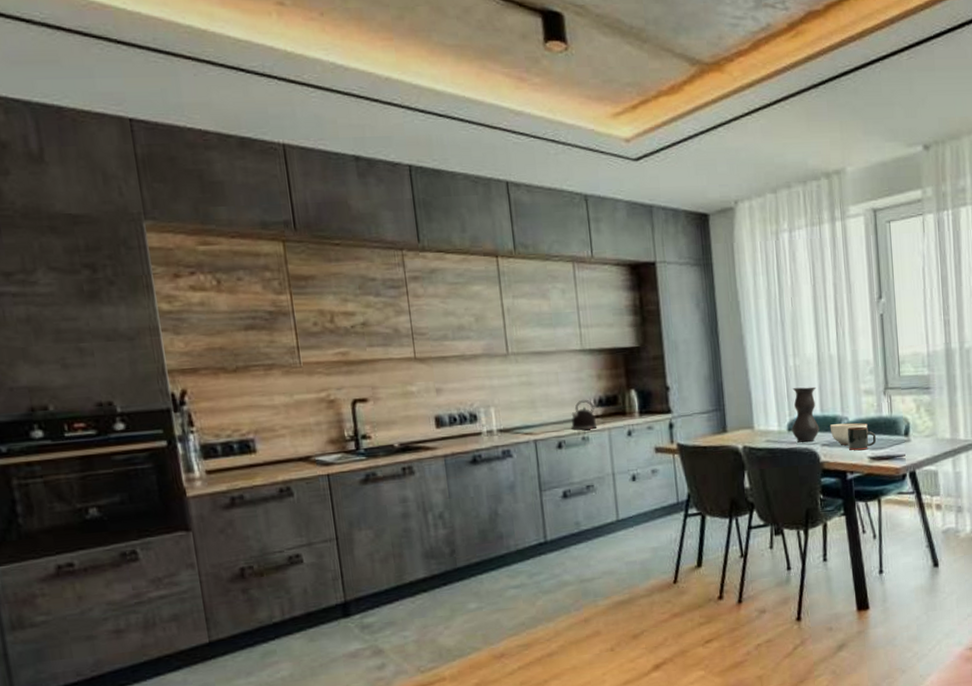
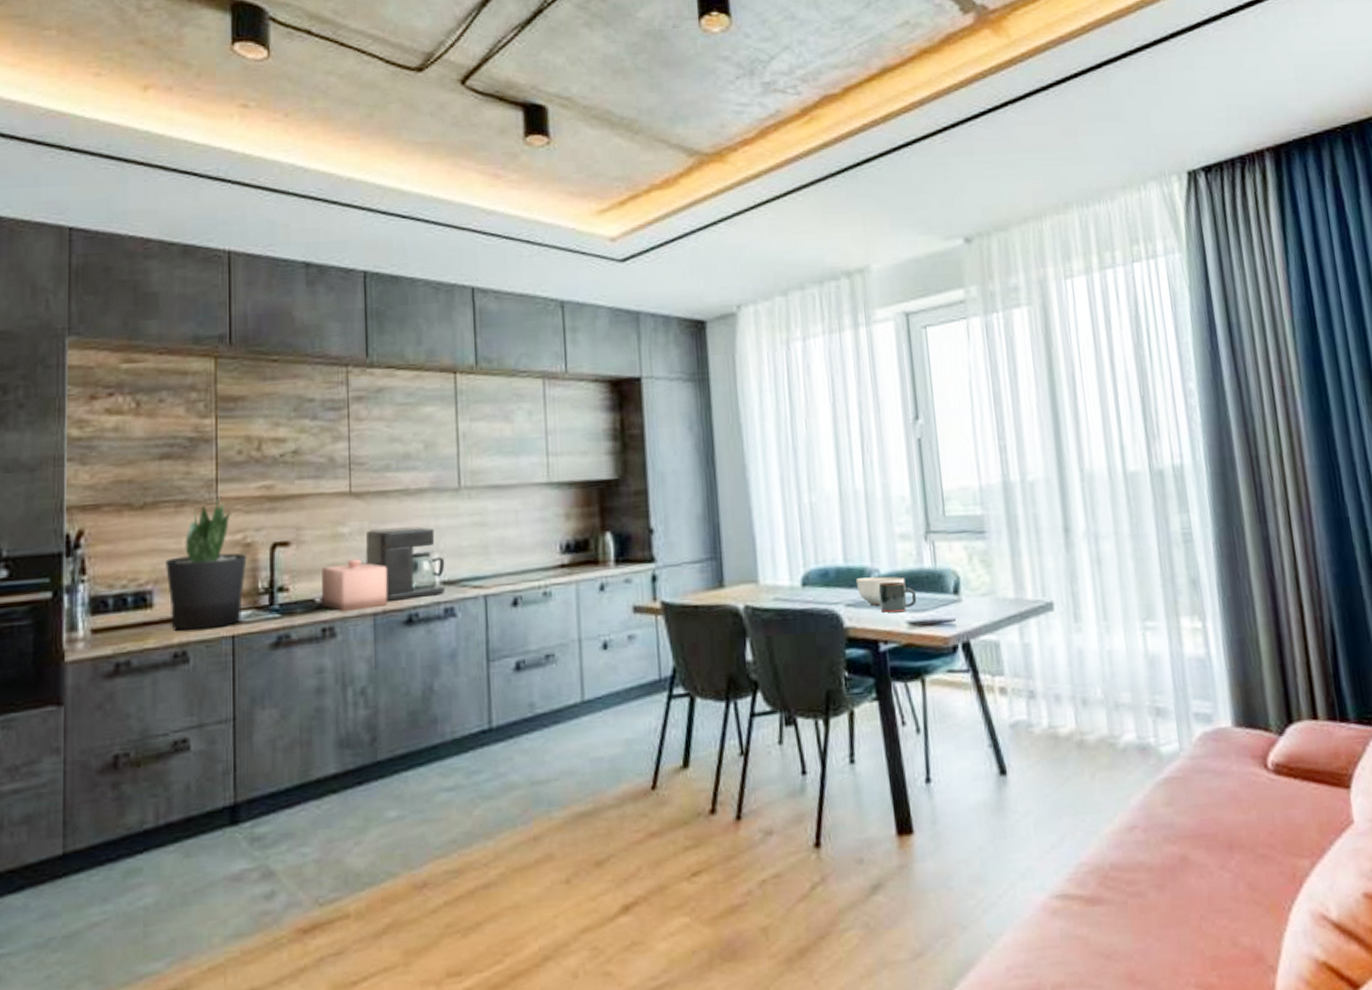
planter: none [262,363,334,471] -> present [166,498,247,631]
canister: none [397,412,455,455] -> present [321,558,388,613]
coffee maker: none [432,386,501,446] -> present [365,526,445,601]
kettle: present [571,399,597,432] -> none [530,544,563,585]
vase: present [792,387,820,442] -> none [807,529,843,601]

